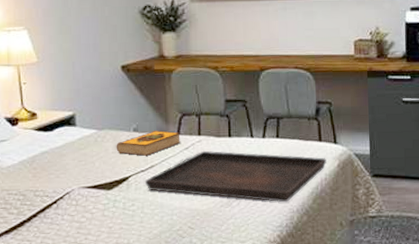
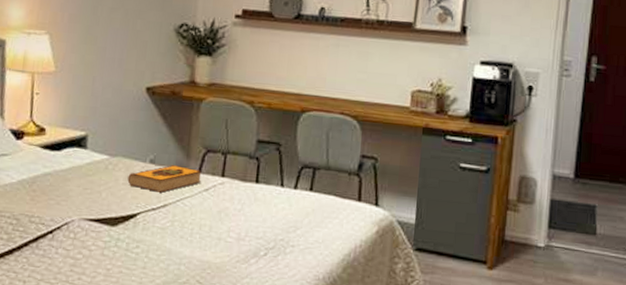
serving tray: present [144,150,326,203] -> none [154,194,364,267]

